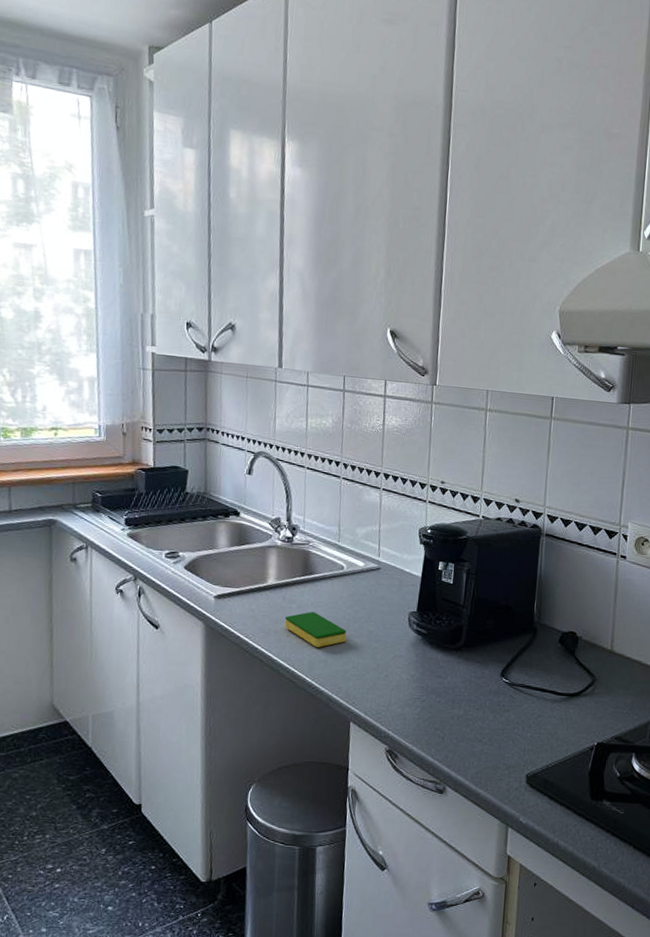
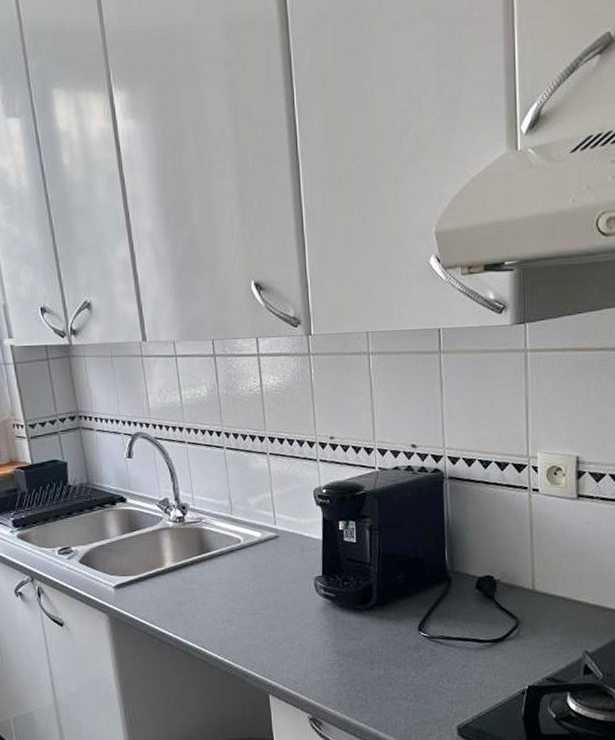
dish sponge: present [284,612,347,647] -> none [188,590,253,625]

